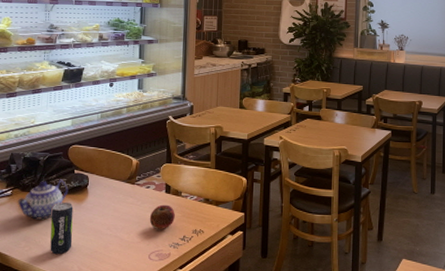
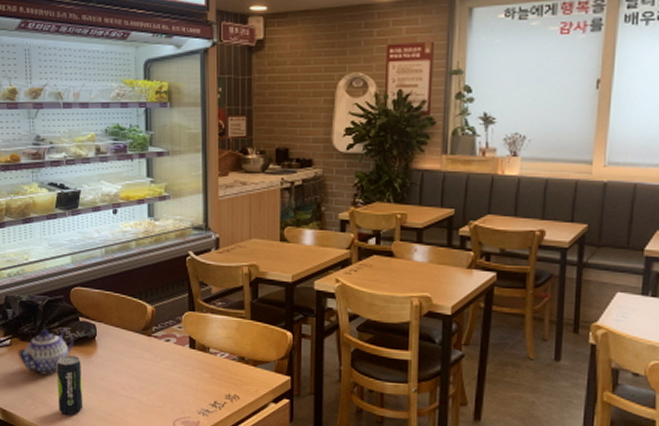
fruit: present [149,204,175,229] -> none [171,362,202,392]

